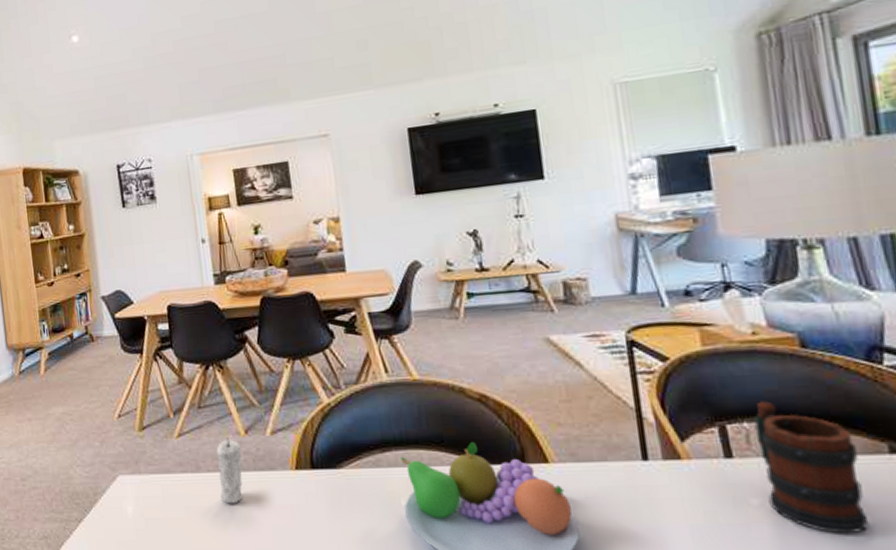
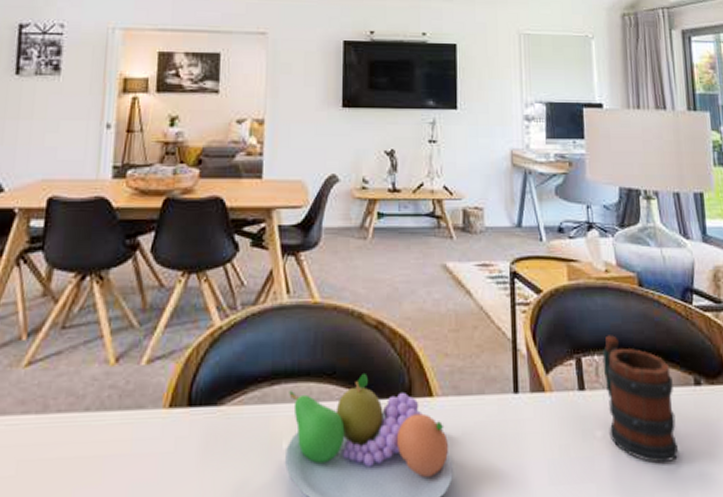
candle: present [216,437,243,504] -> none [66,367,107,455]

